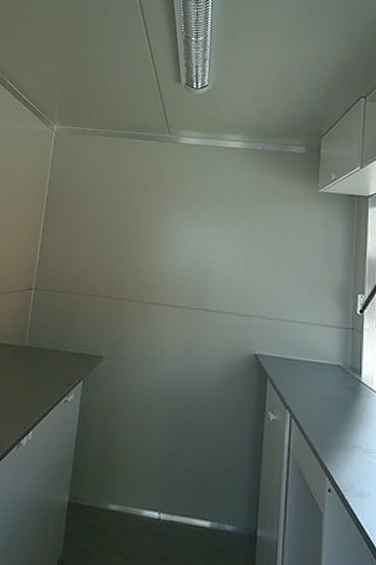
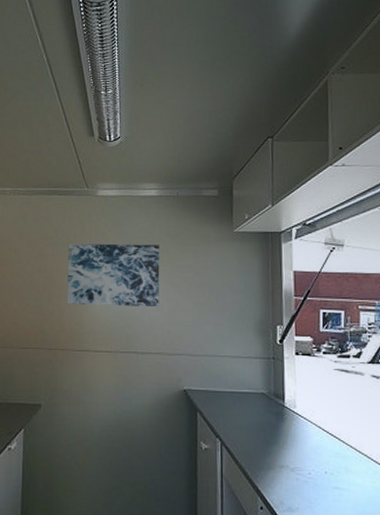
wall art: none [139,190,240,264] -> present [66,243,160,307]

